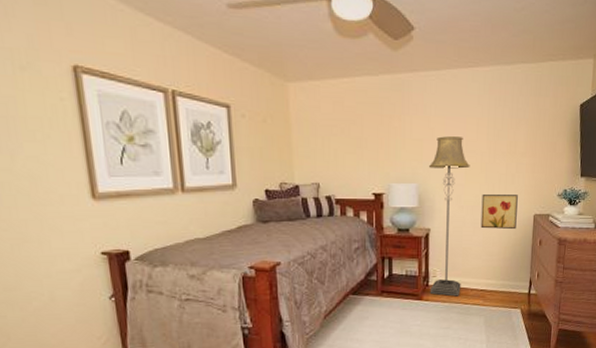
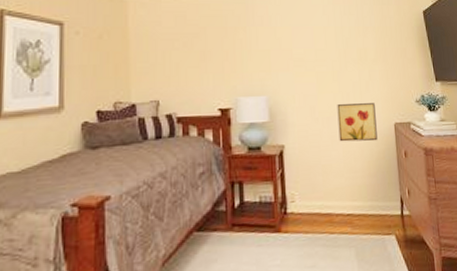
floor lamp: present [429,136,470,297] -> none [279,46,325,225]

